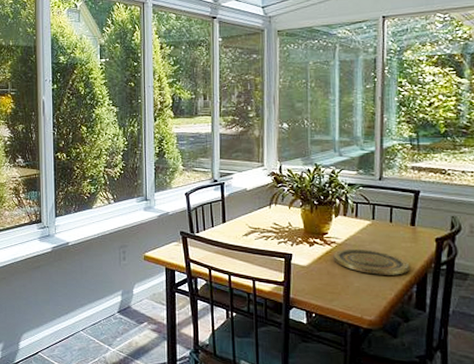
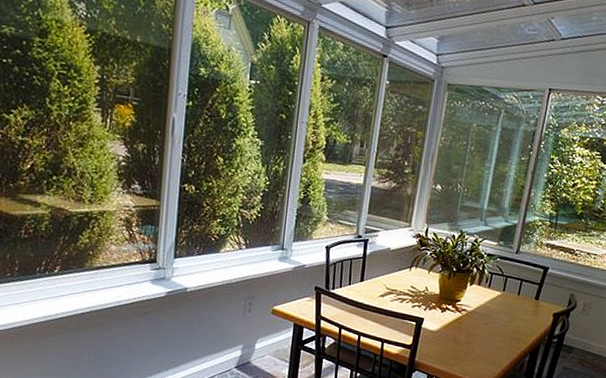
plate: present [333,248,410,275] -> none [461,317,528,345]

